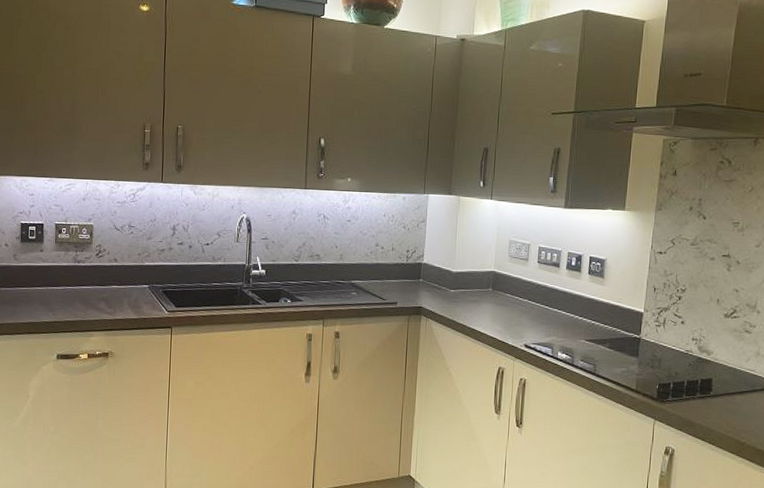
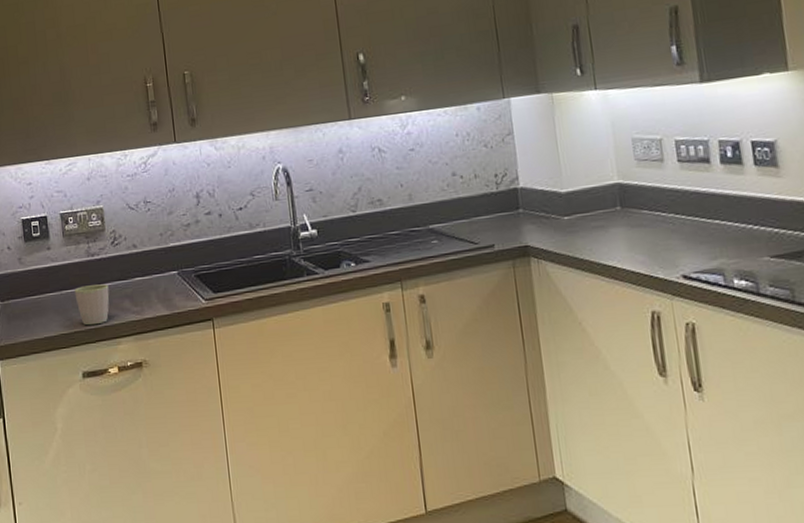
mug: none [59,286,89,318] -> present [74,284,110,326]

